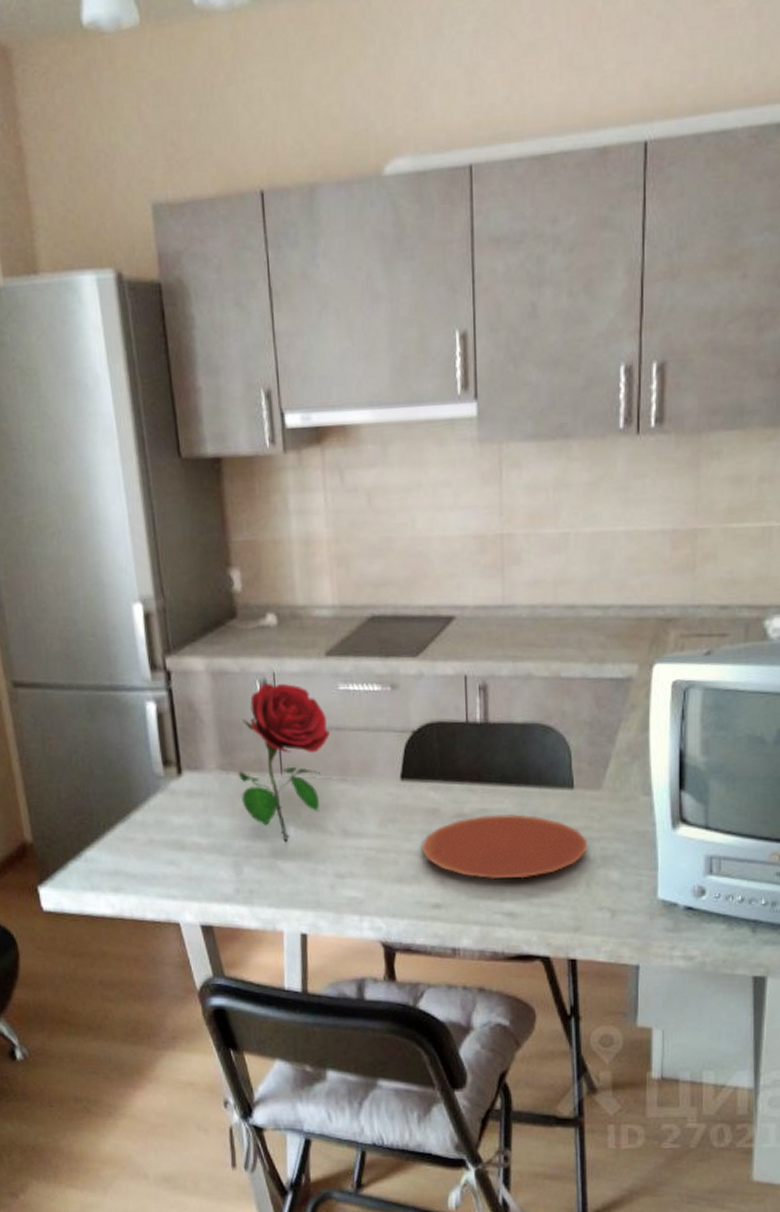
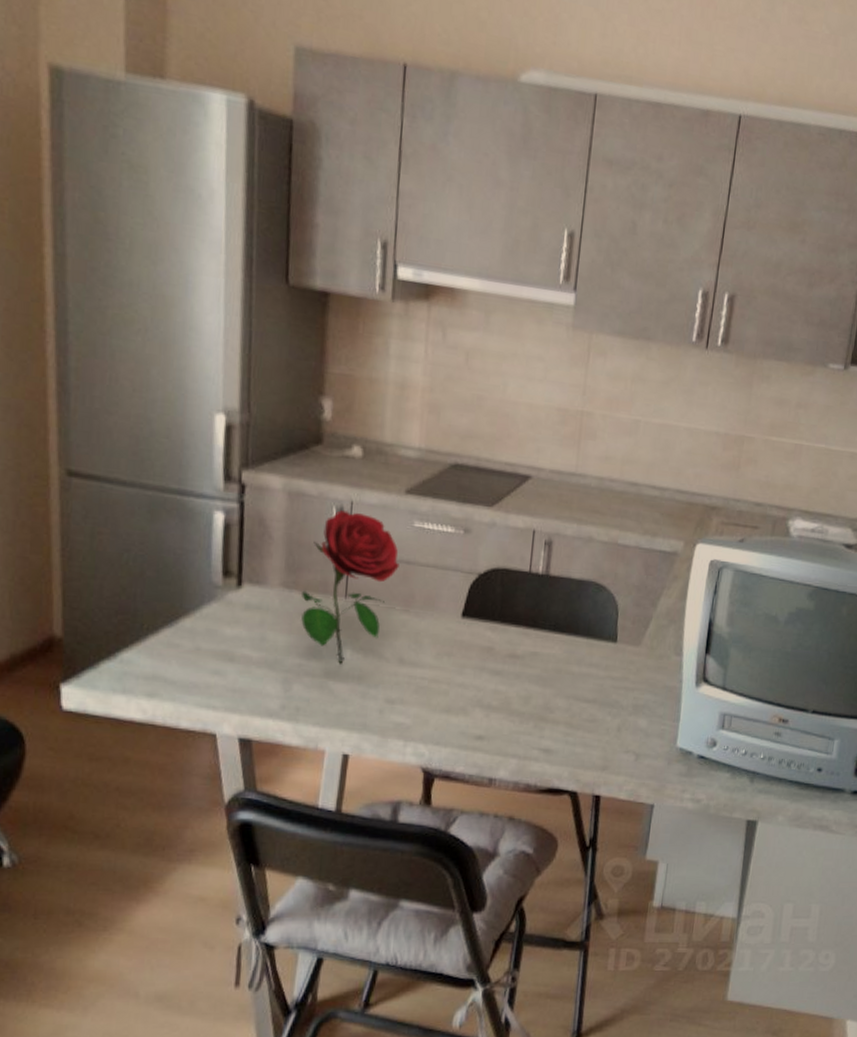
plate: present [422,814,588,880] -> none [473,658,624,719]

